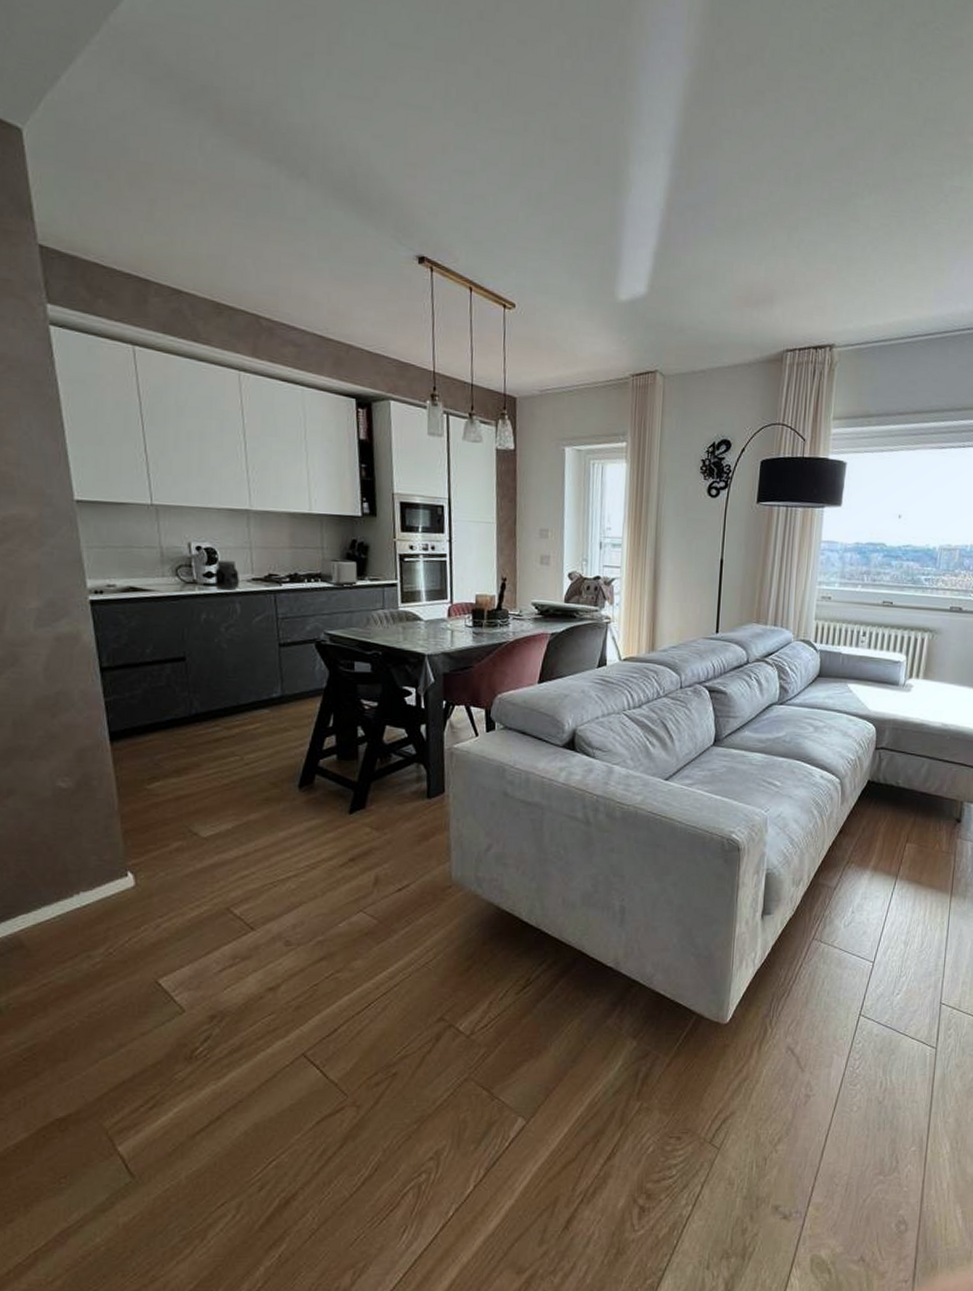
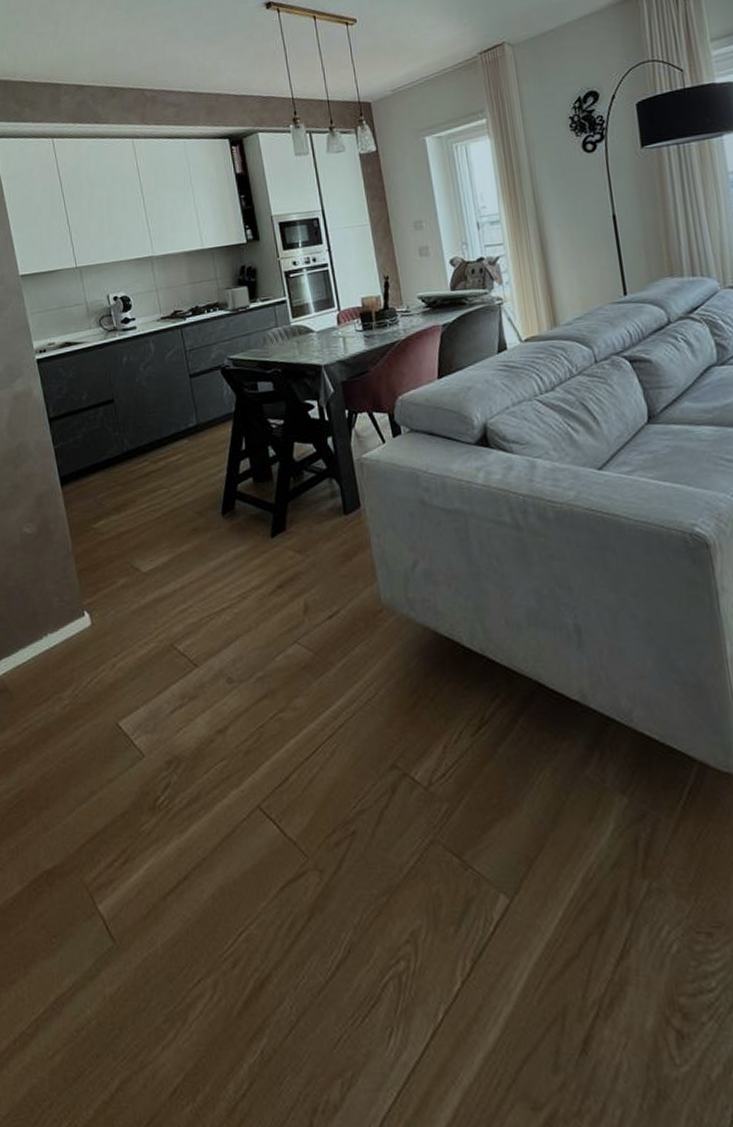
jar: present [214,559,239,591] -> none [130,304,151,333]

